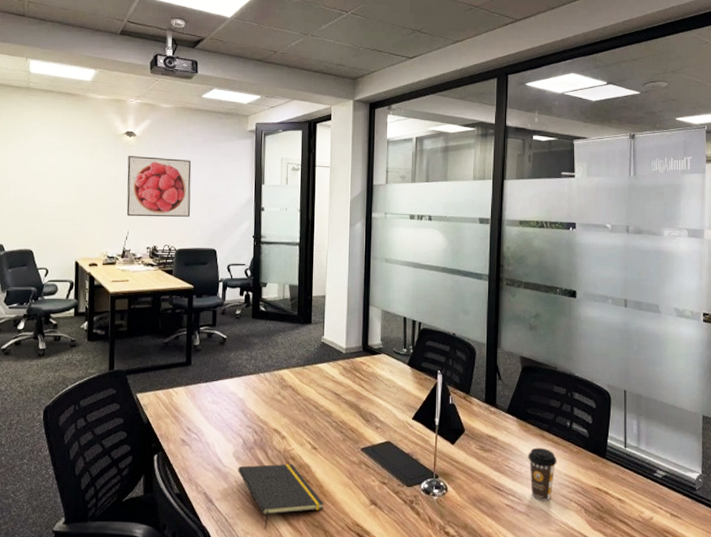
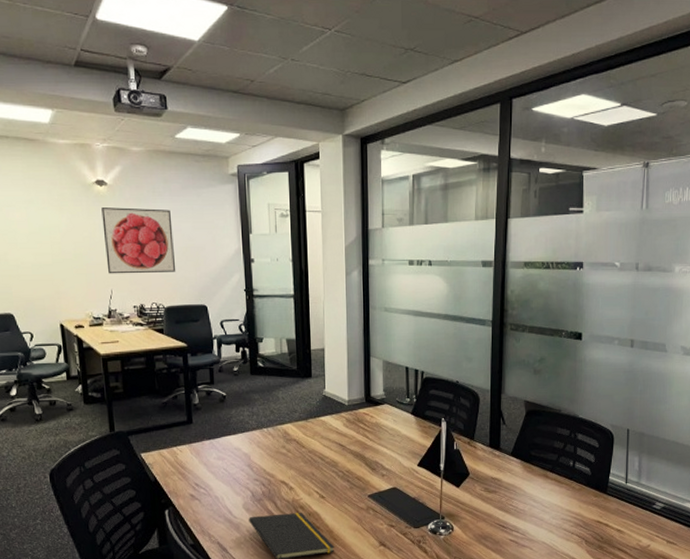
coffee cup: present [528,447,557,501] -> none [531,486,560,535]

